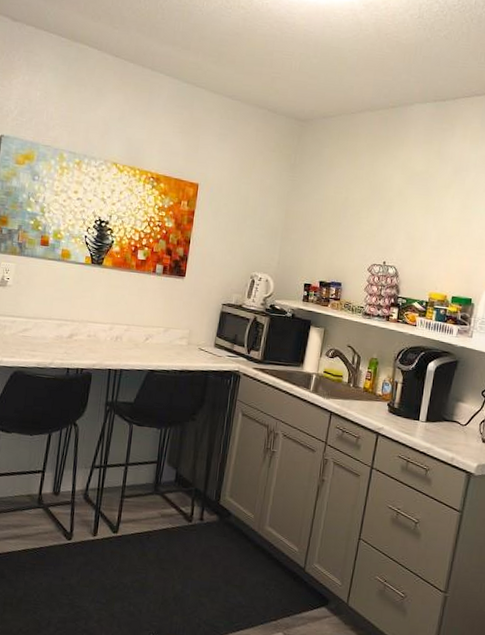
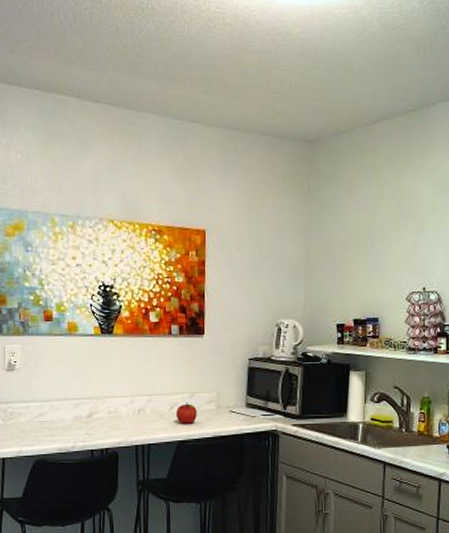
apple: none [149,336,169,356] -> present [175,402,197,424]

